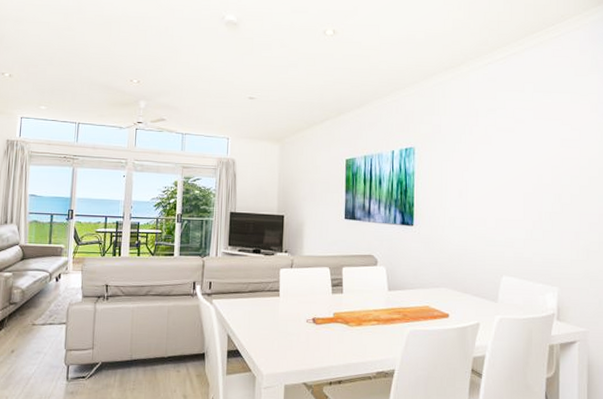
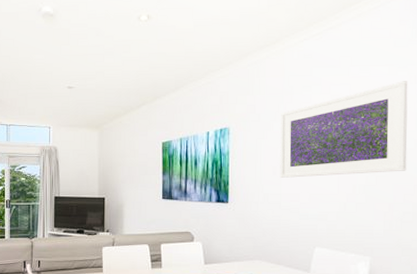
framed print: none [465,109,591,202] -> present [280,81,408,178]

